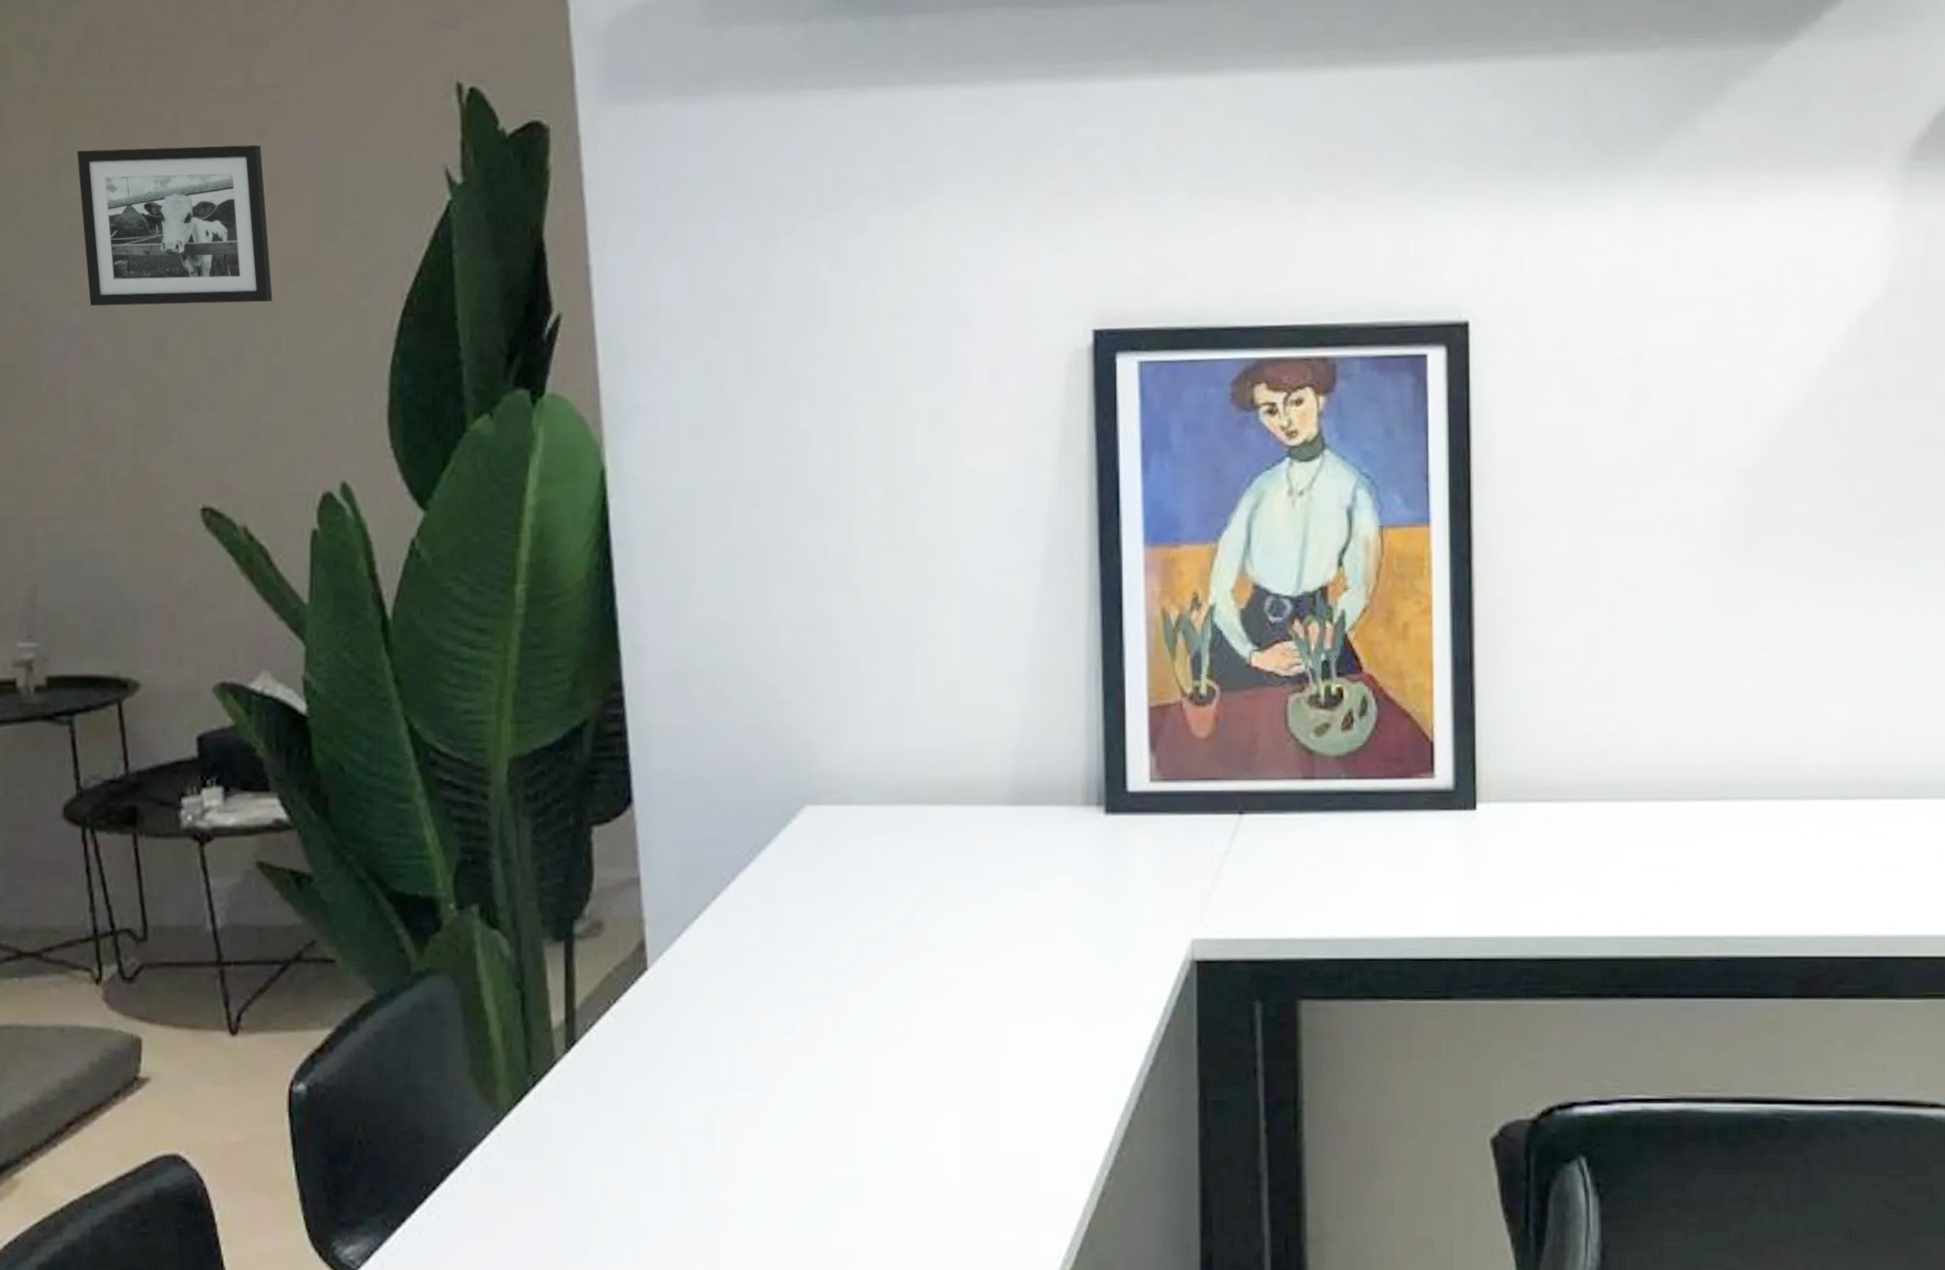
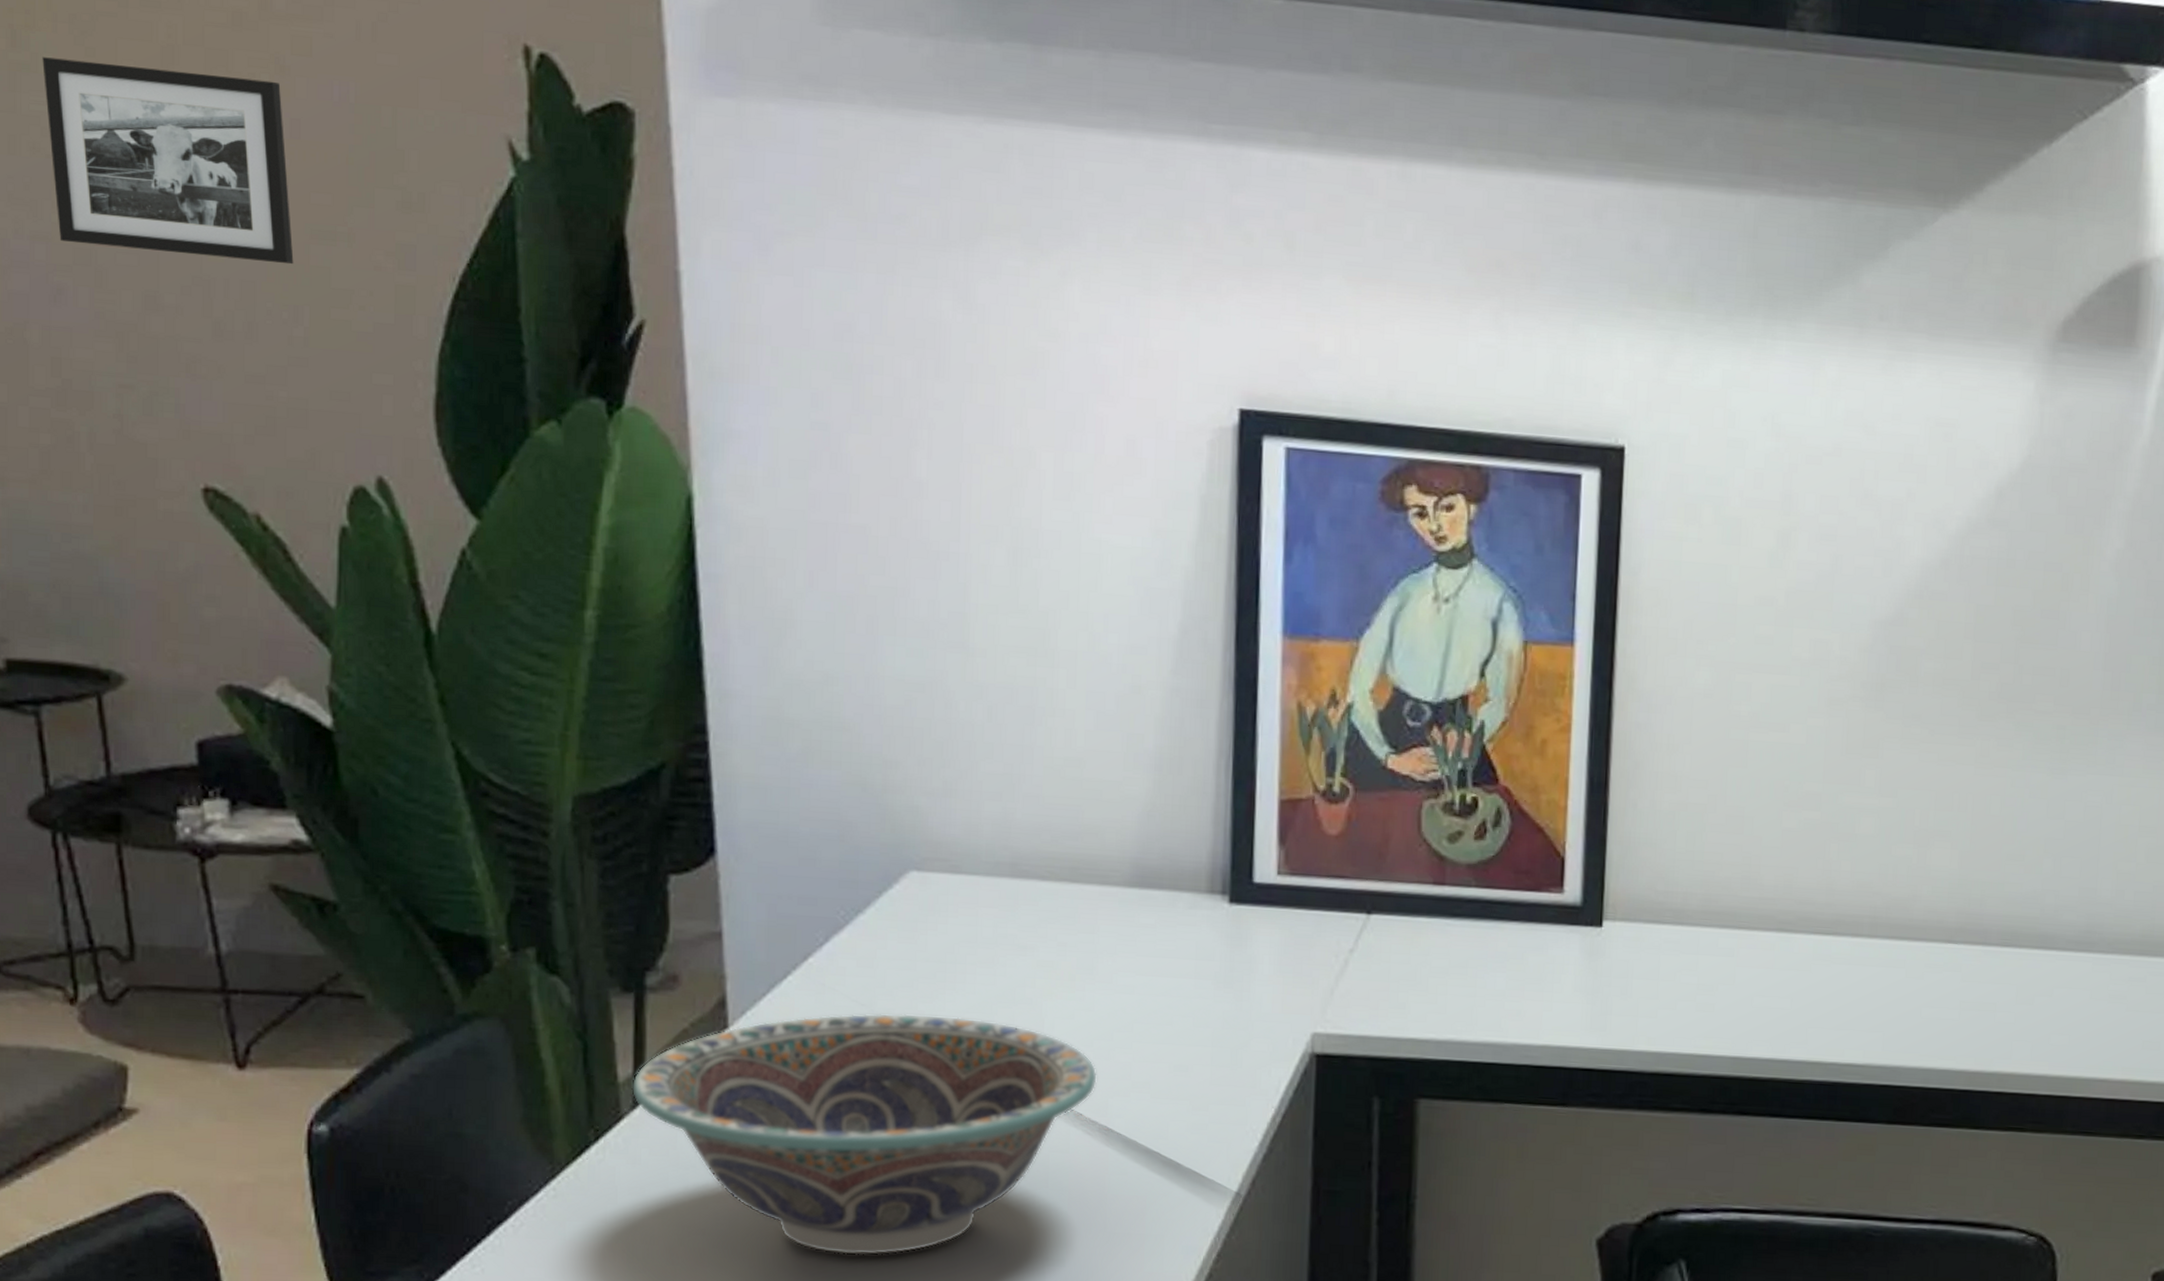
decorative bowl: none [564,945,986,1187] -> present [631,1013,1097,1256]

